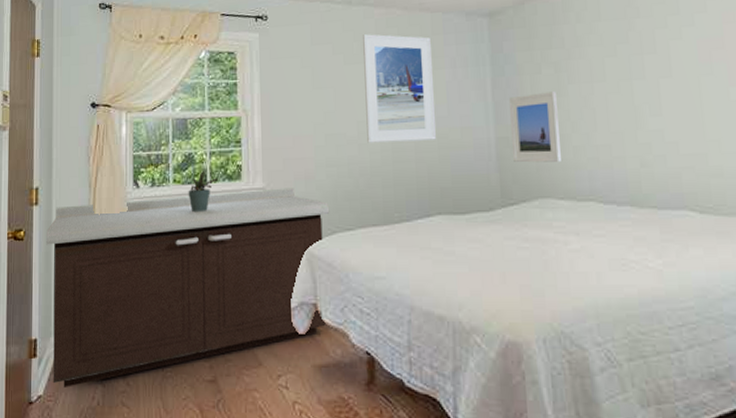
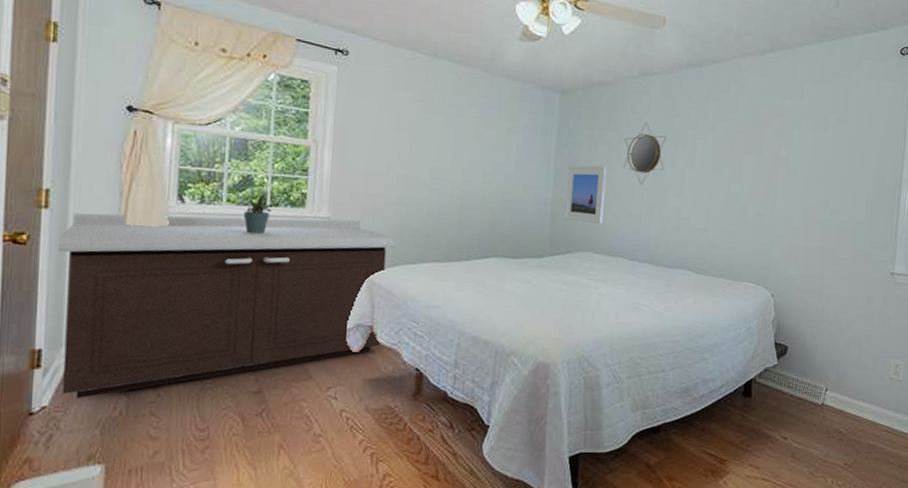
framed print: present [363,34,436,143] -> none [438,88,508,193]
home mirror: none [573,31,631,109] -> present [623,122,667,186]

